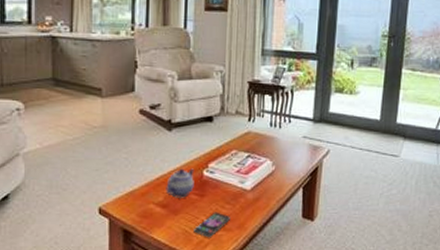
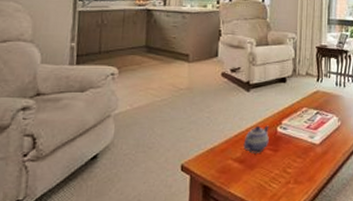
smartphone: present [194,212,230,237] -> none [268,165,301,190]

